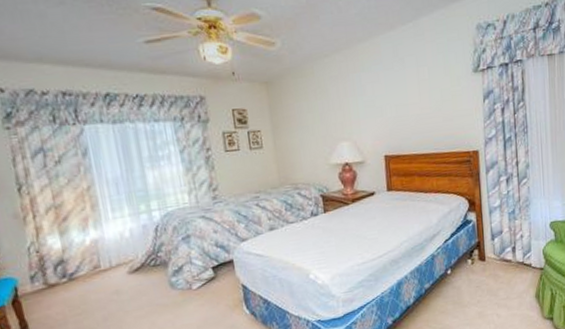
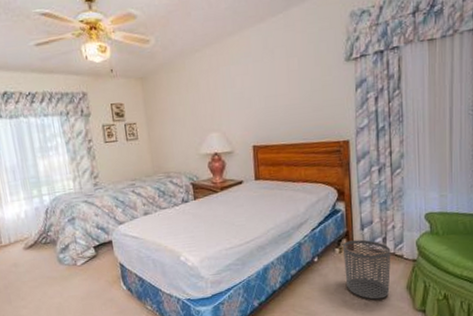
waste bin: none [475,249,520,310] -> present [343,239,391,300]

